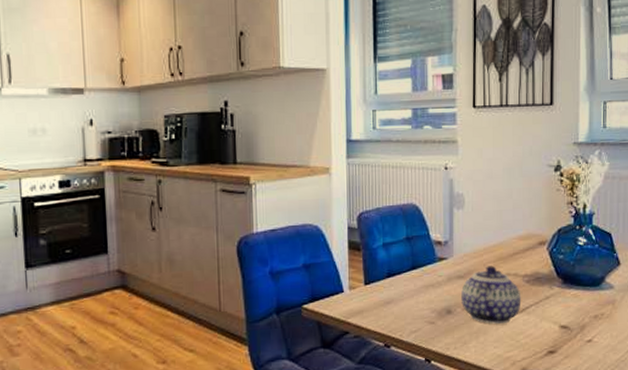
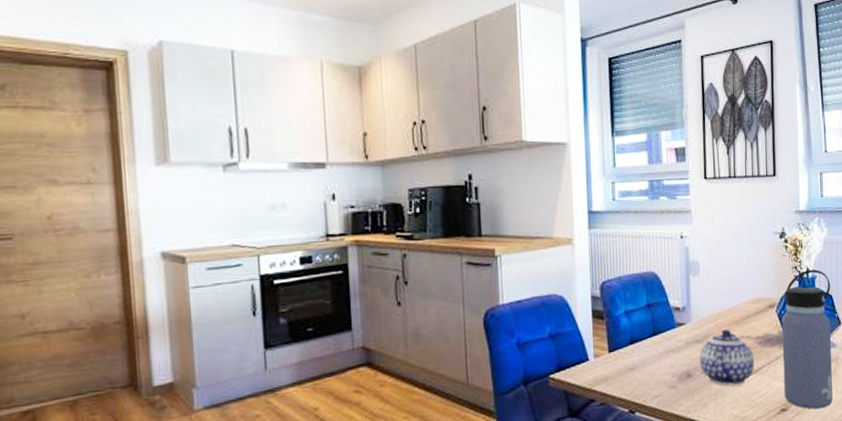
water bottle: none [553,205,610,353] -> present [781,269,833,409]

